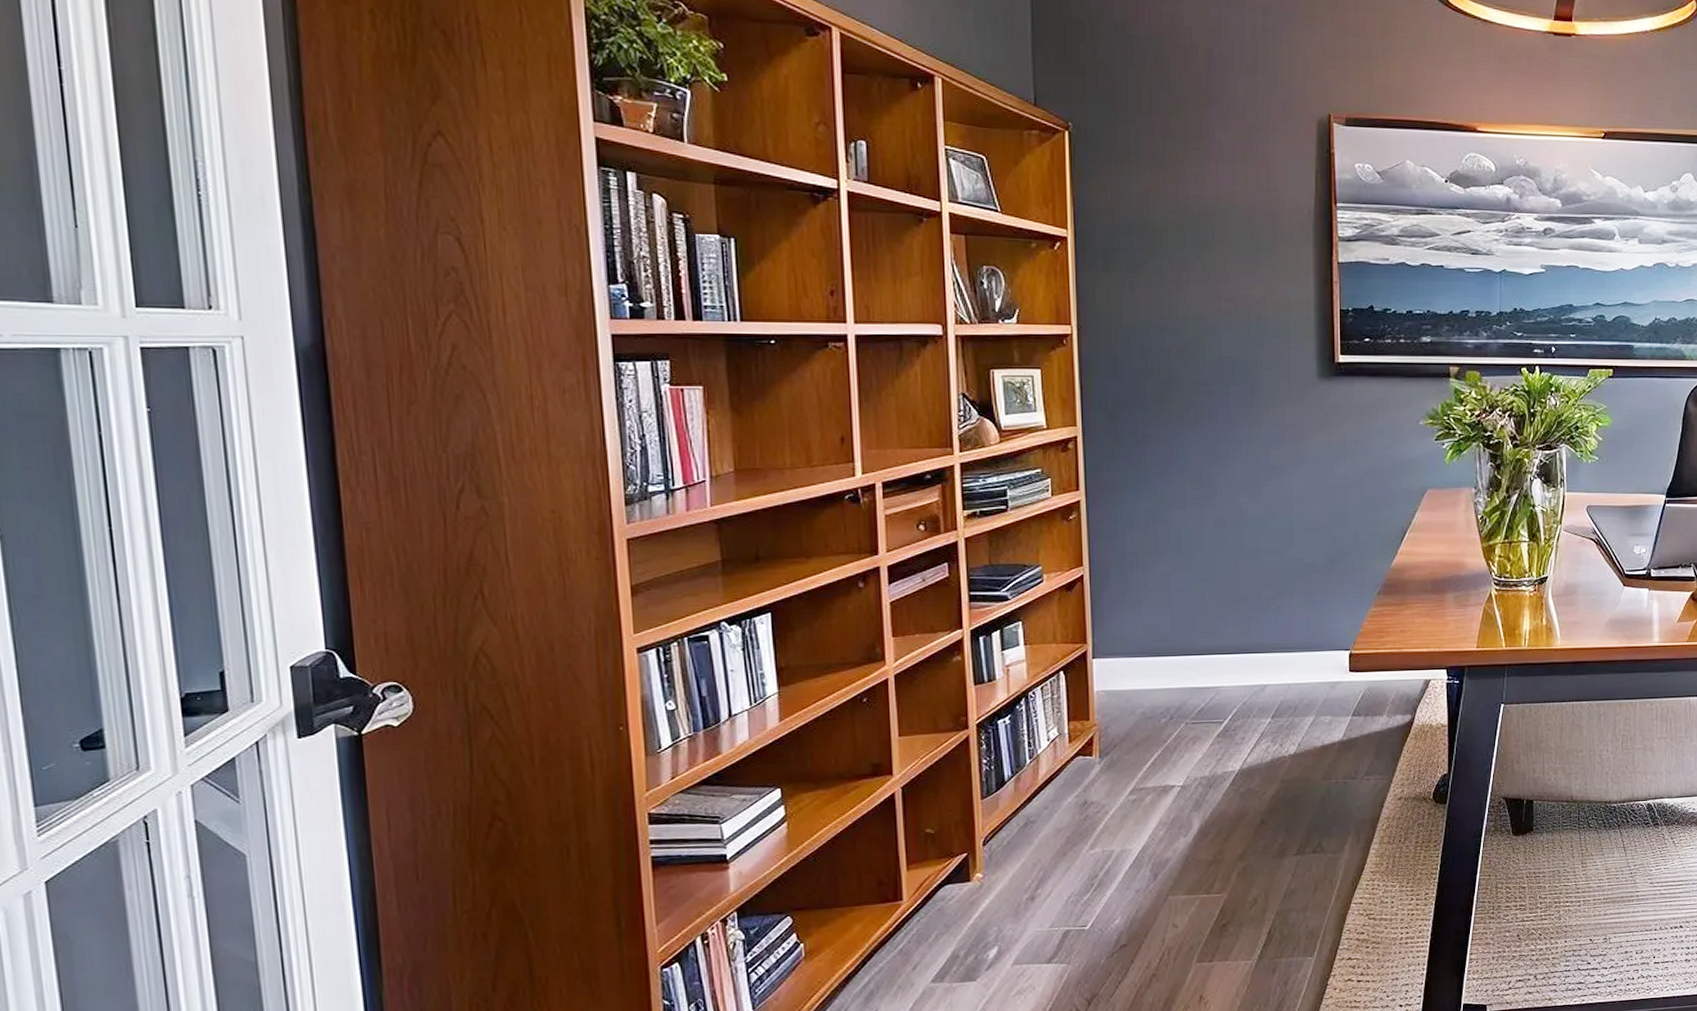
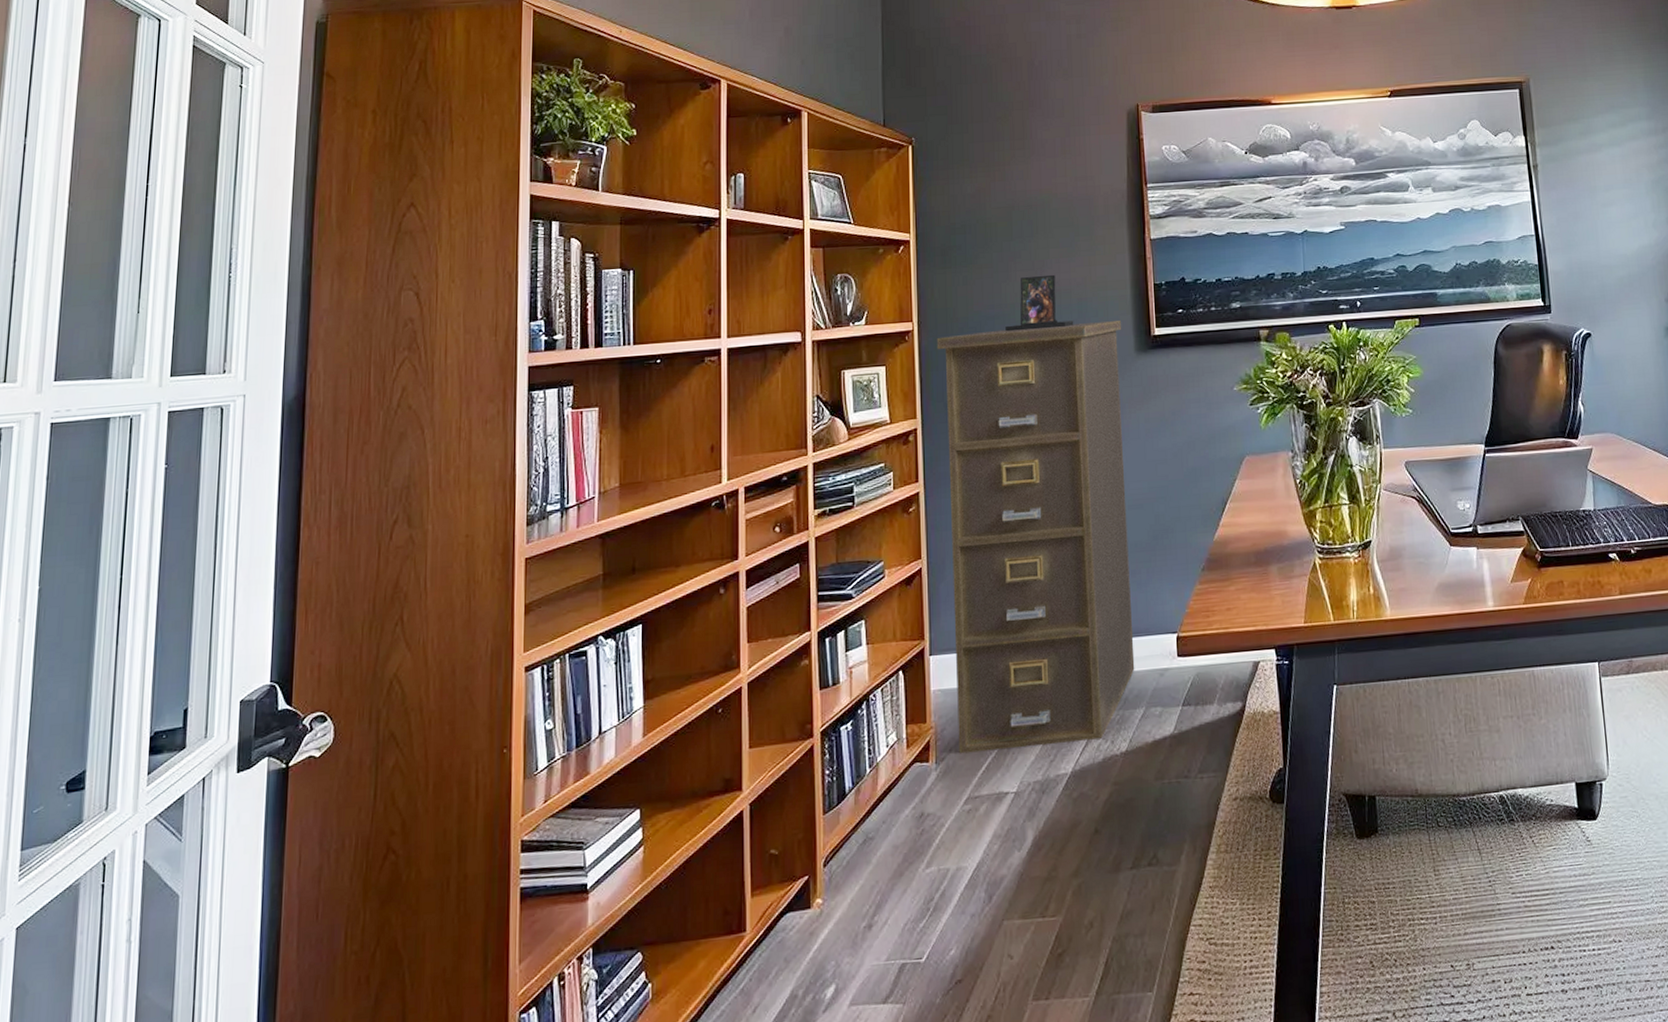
filing cabinet: none [1098,342,1306,750] -> present [936,320,1135,754]
photo frame: none [1176,289,1252,346] -> present [1005,274,1074,332]

